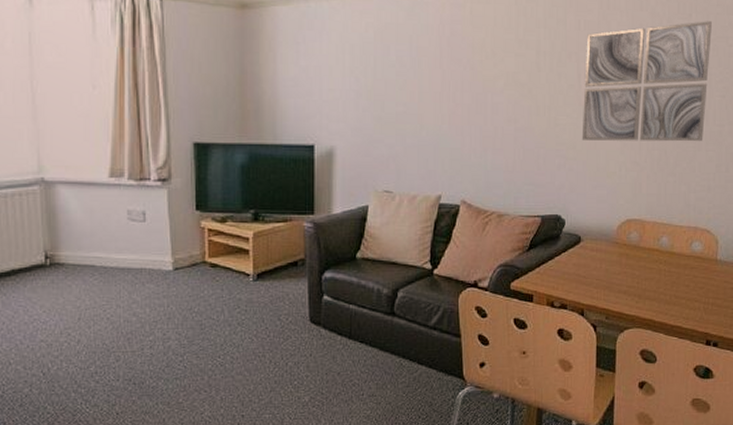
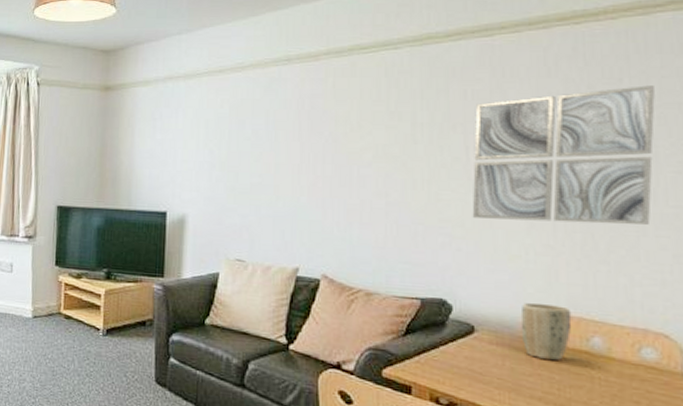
plant pot: none [614,212,649,260] -> present [520,302,572,361]

